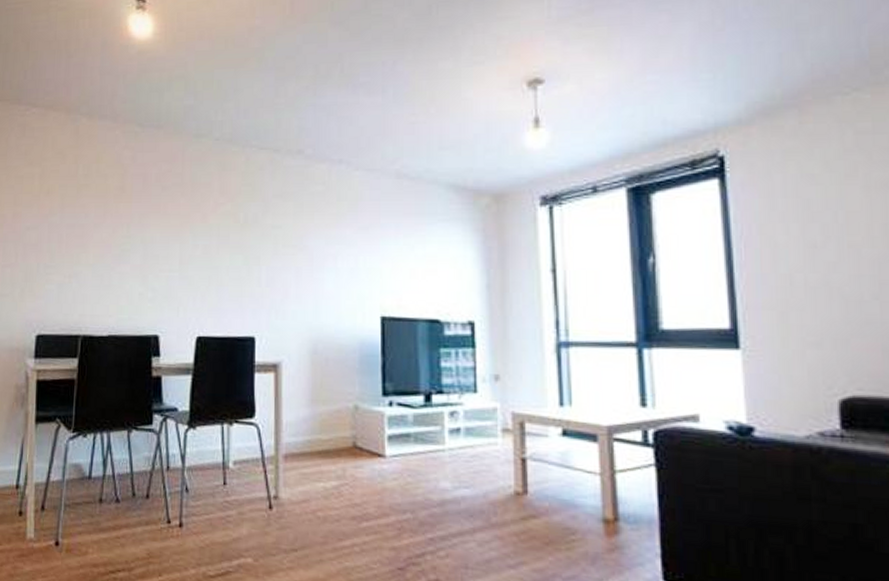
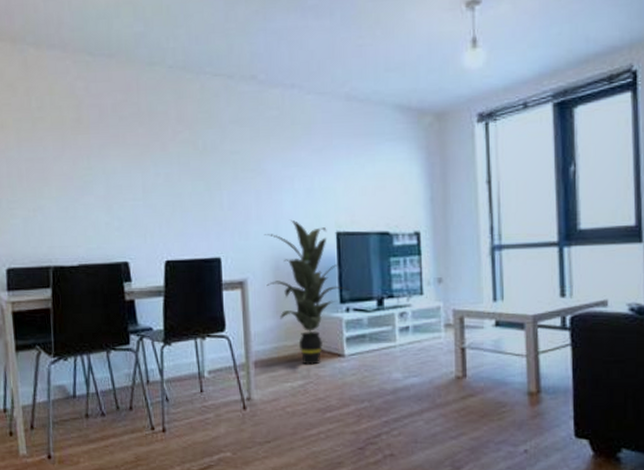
indoor plant: none [302,300,396,464] -> present [265,219,352,365]

